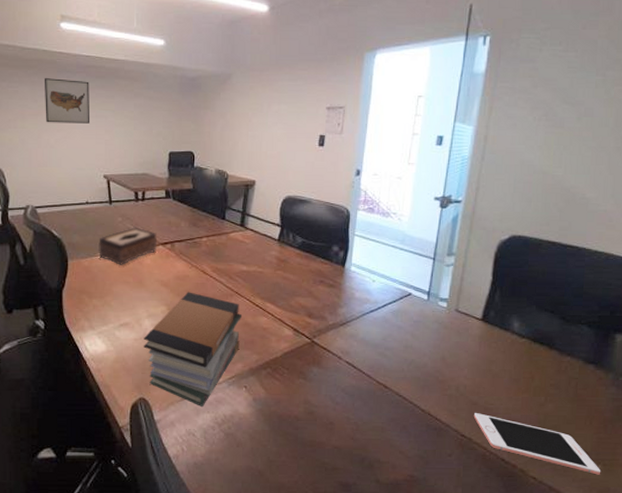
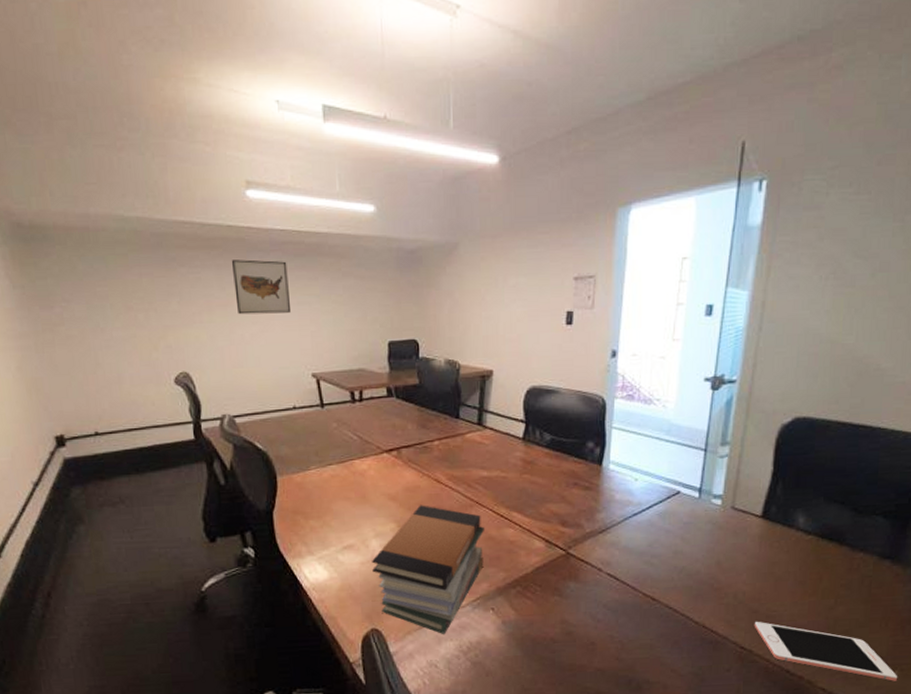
tissue box: present [98,227,157,265] -> none [311,433,380,479]

